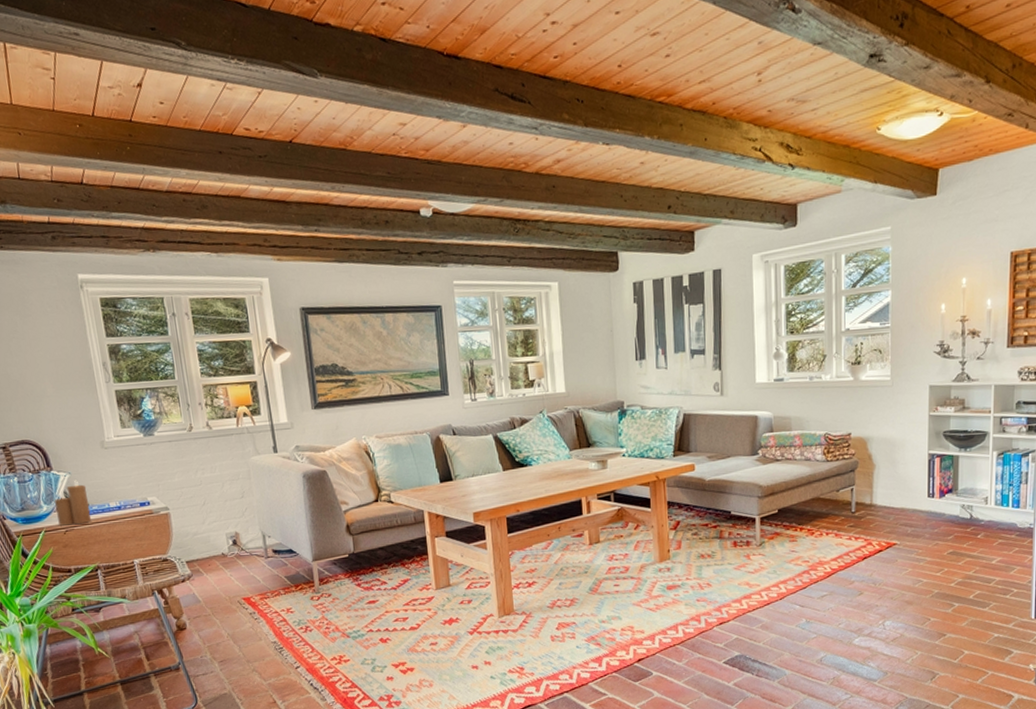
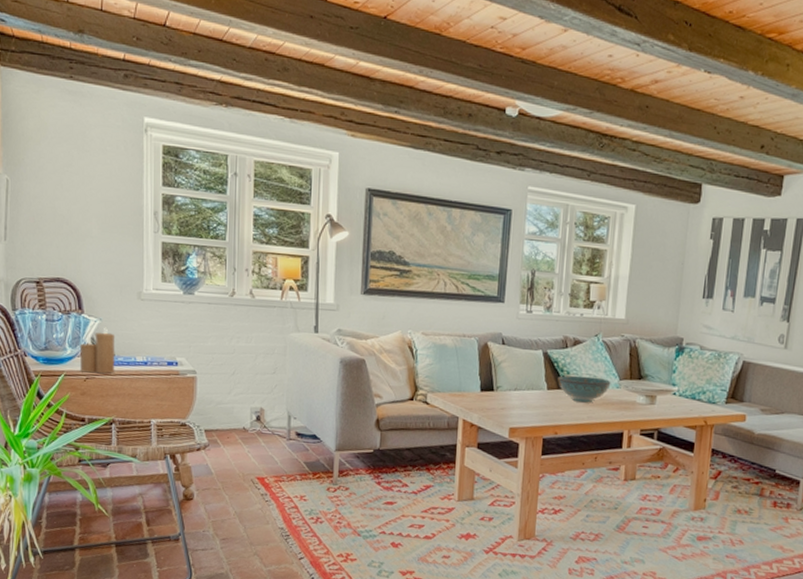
decorative bowl: none [511,451,562,478] -> present [558,375,611,403]

